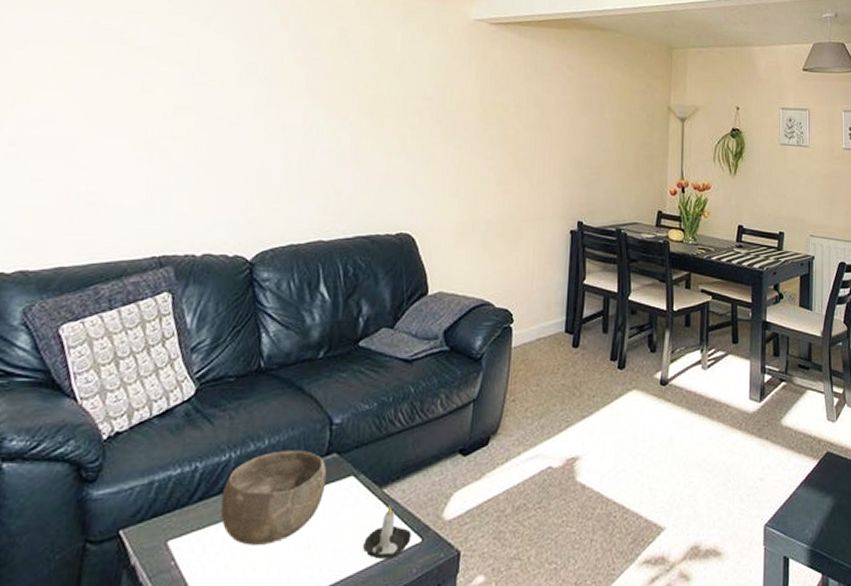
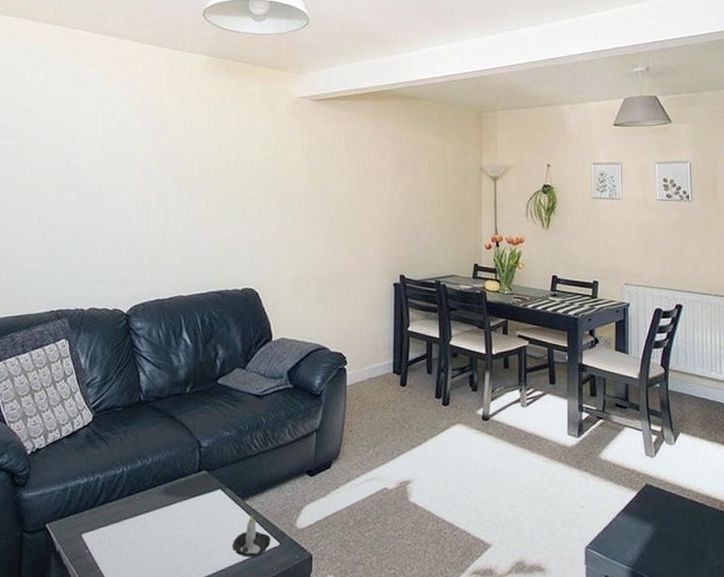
bowl: present [220,449,327,546] -> none [119,467,200,541]

